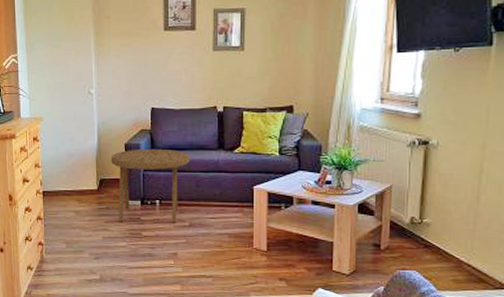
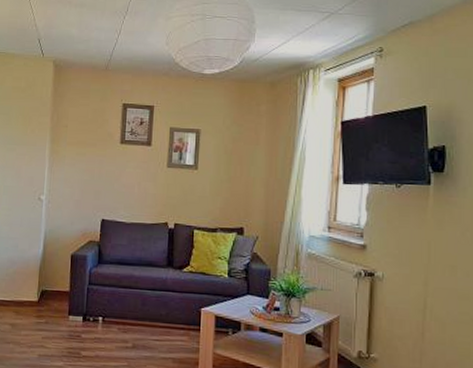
side table: present [110,148,191,223] -> none [54,261,138,343]

